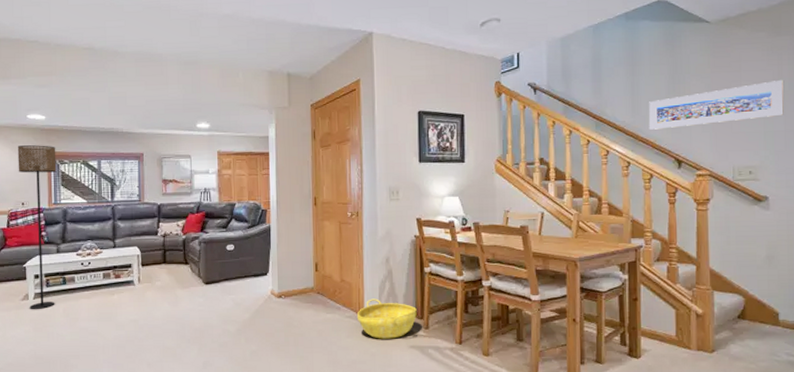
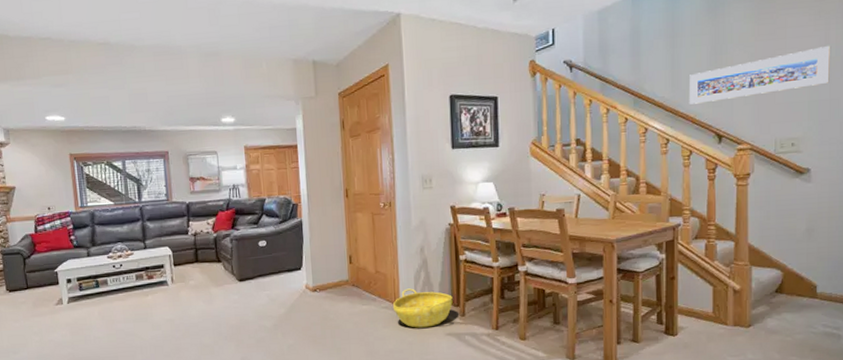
floor lamp: present [17,145,57,310] -> none [38,147,89,314]

